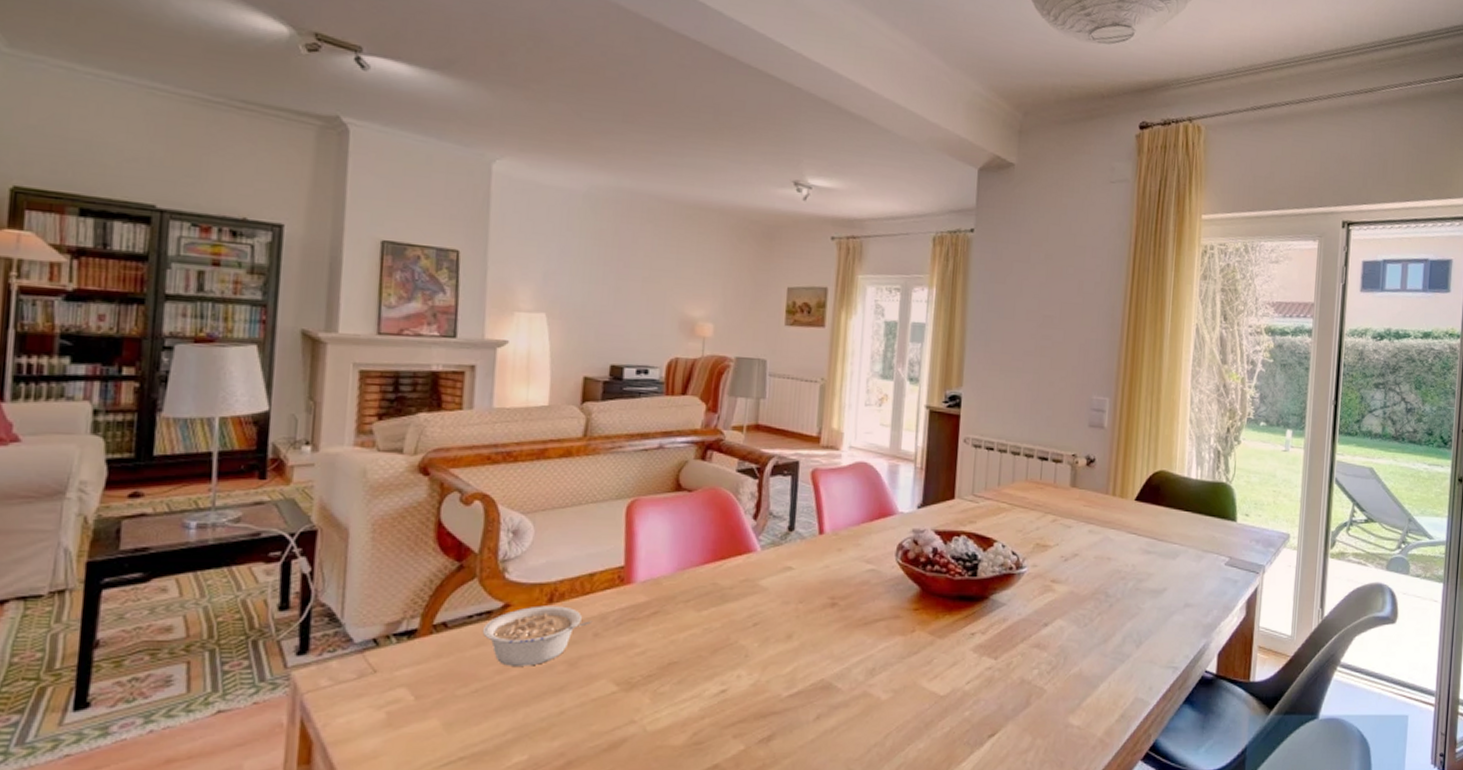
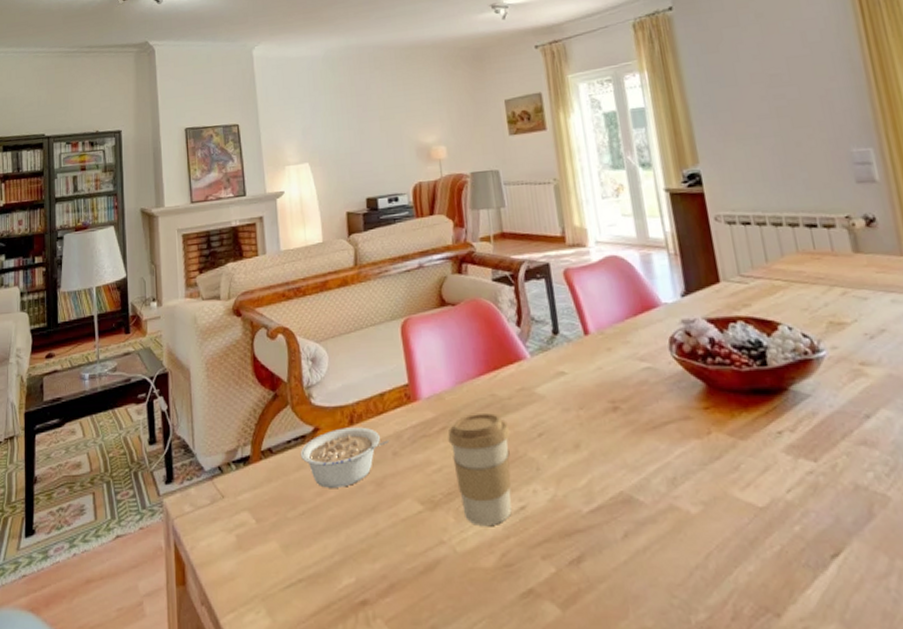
coffee cup: none [658,601,726,707] -> present [448,413,512,525]

